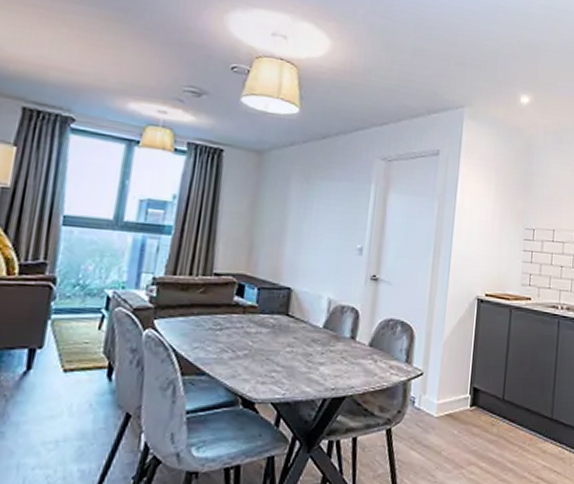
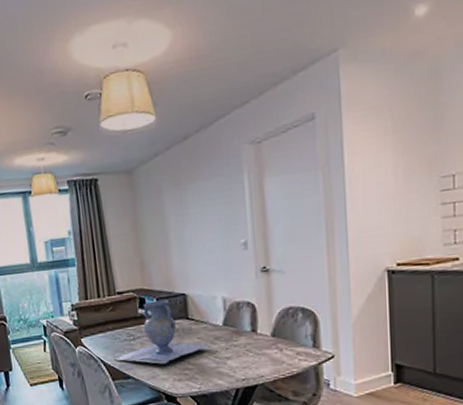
vase: none [190,290,306,363] -> present [114,299,210,364]

